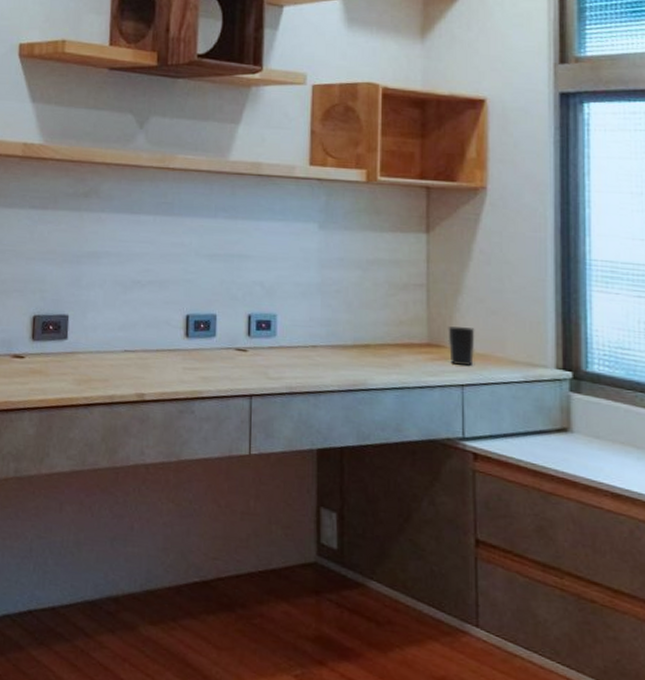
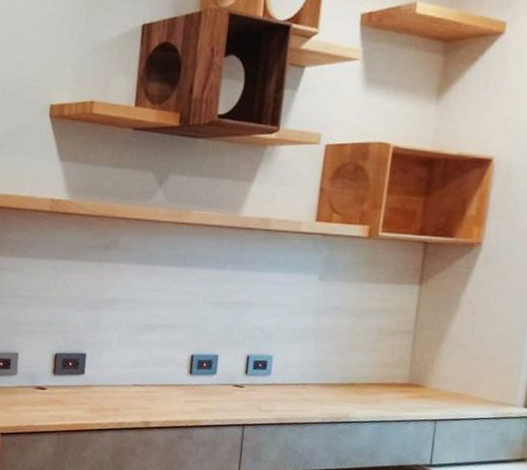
cup: present [448,326,475,366] -> none [427,369,454,403]

